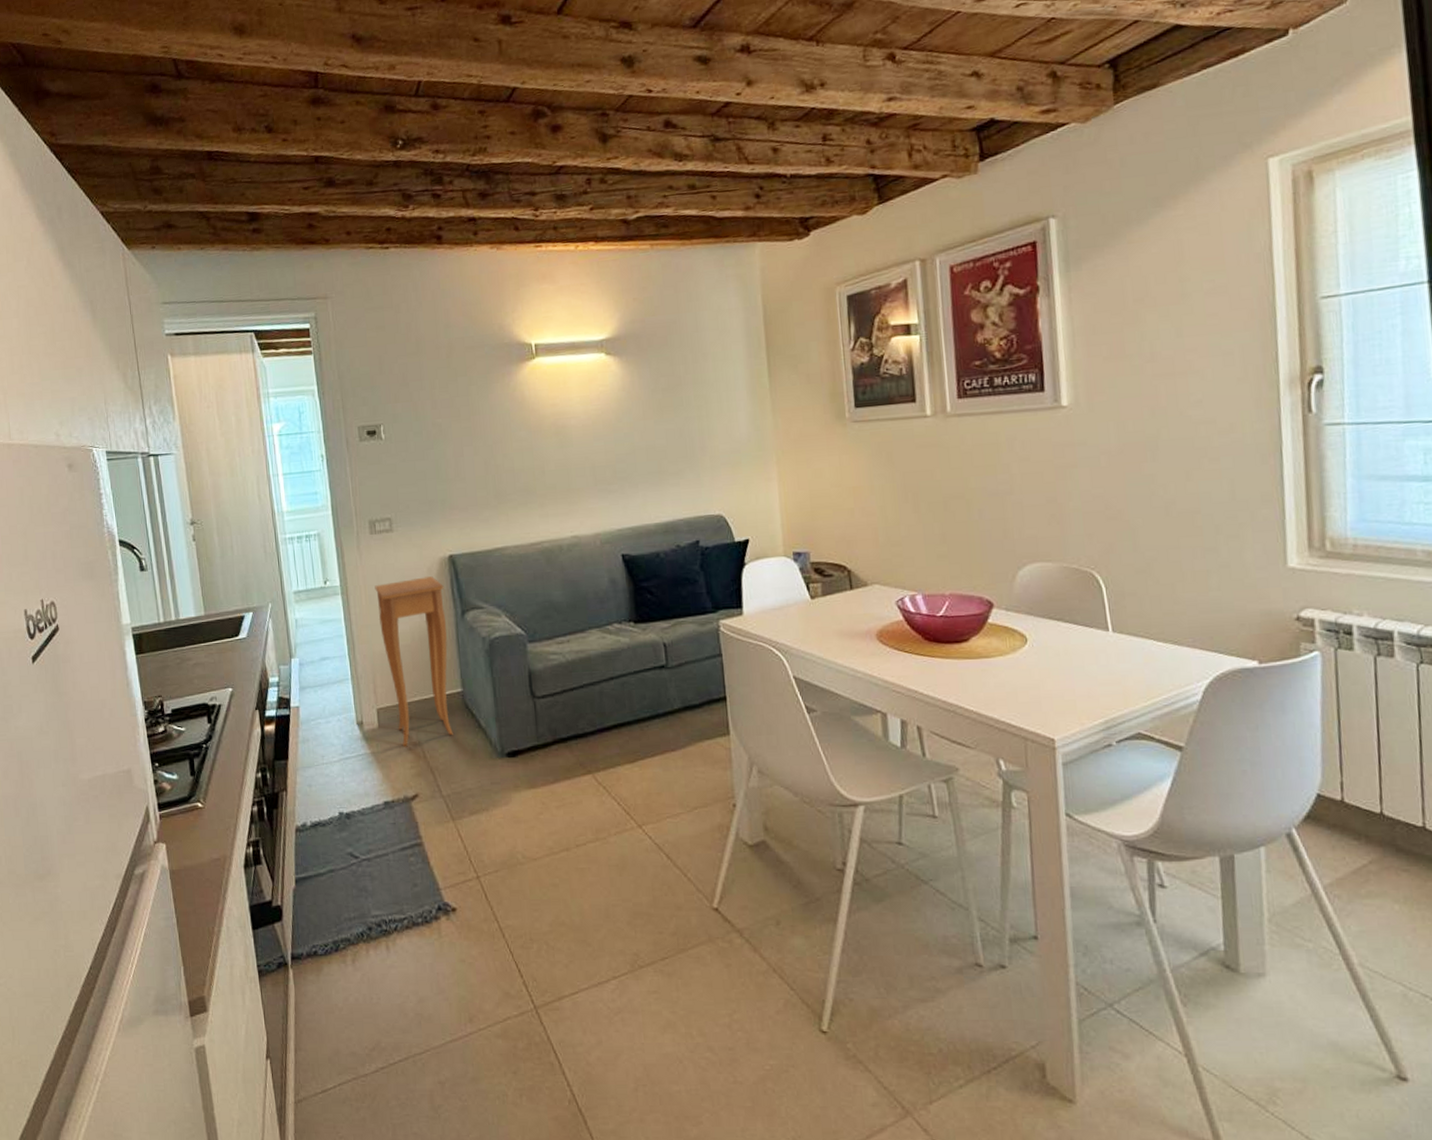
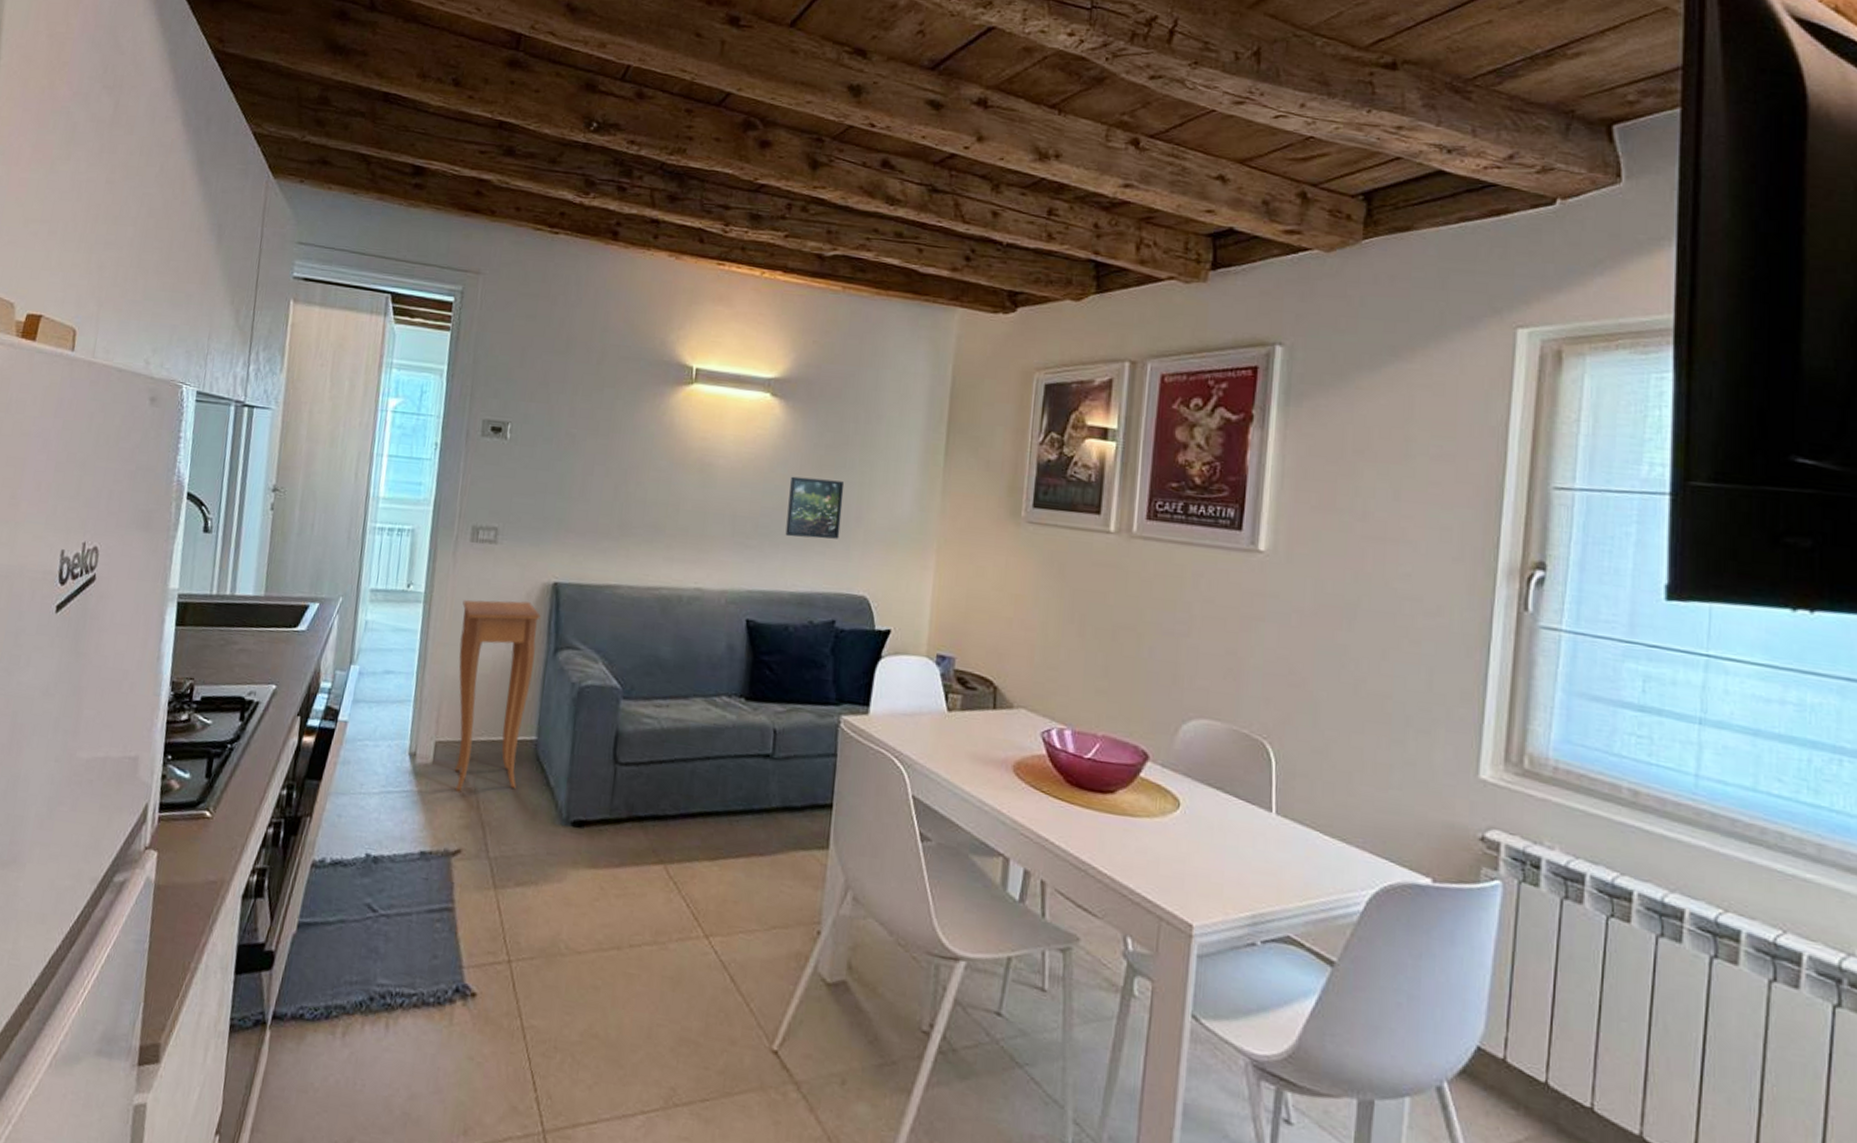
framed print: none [637,418,689,476] -> present [785,476,845,539]

